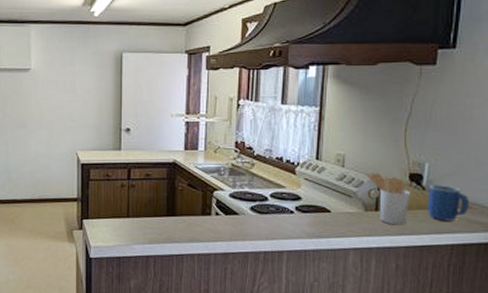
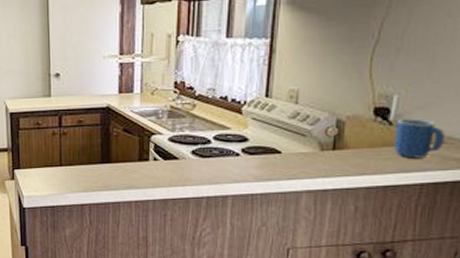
utensil holder: present [366,173,411,226] -> none [323,108,376,165]

